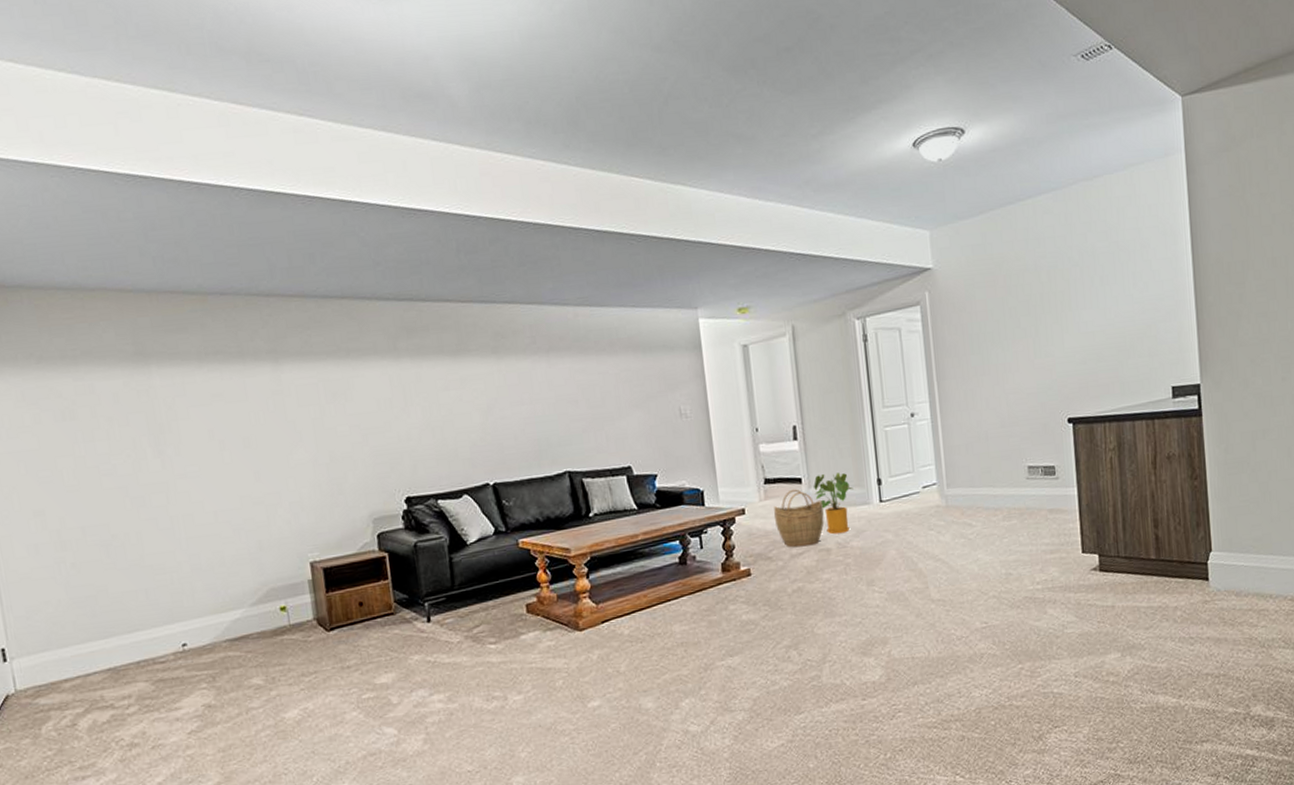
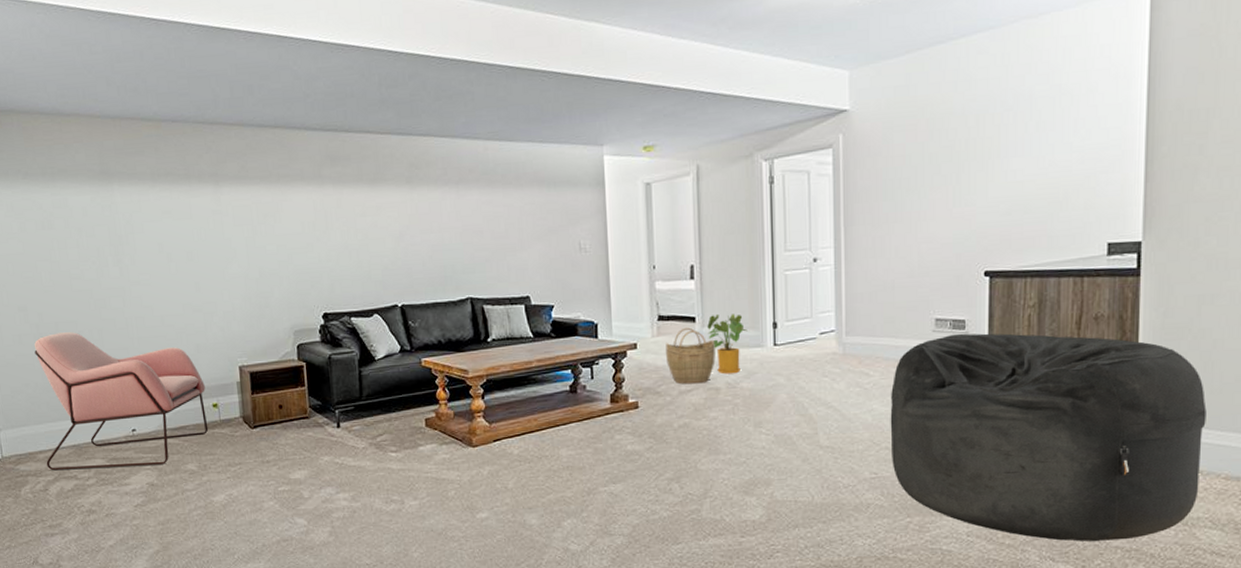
armchair: none [55,536,276,702] -> present [34,332,209,471]
bean bag chair: none [993,475,1271,673] -> present [890,333,1207,541]

